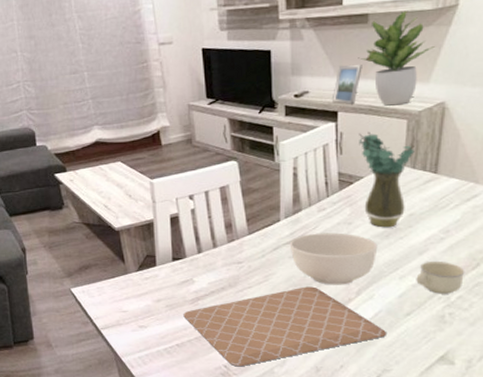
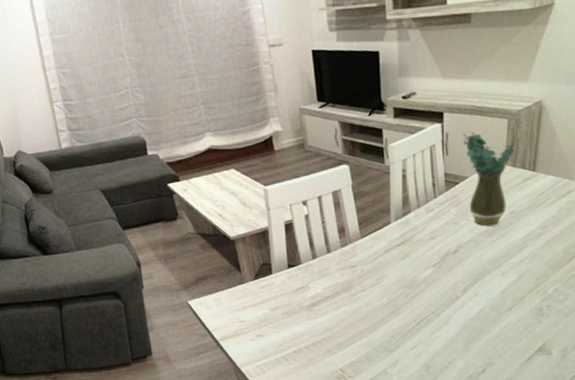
placemat: present [183,286,386,367] -> none [300,287,490,370]
bowl: present [289,233,378,285] -> none [400,233,482,285]
picture frame: present [331,65,362,105] -> none [437,65,466,106]
potted plant: present [361,10,435,106] -> none [464,10,532,106]
cup: present [416,260,465,294] -> none [517,256,561,288]

